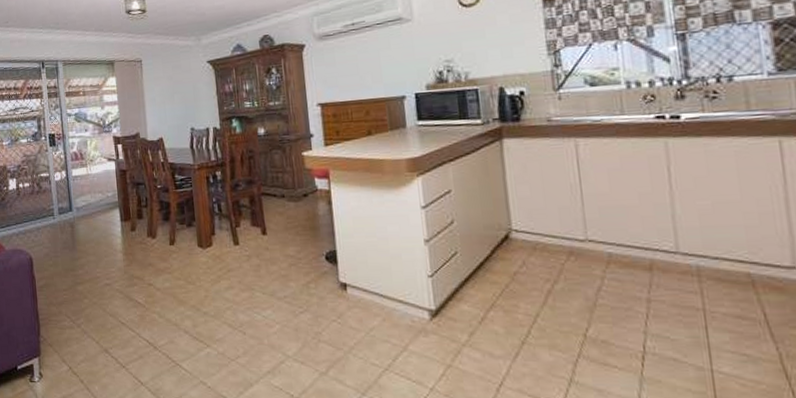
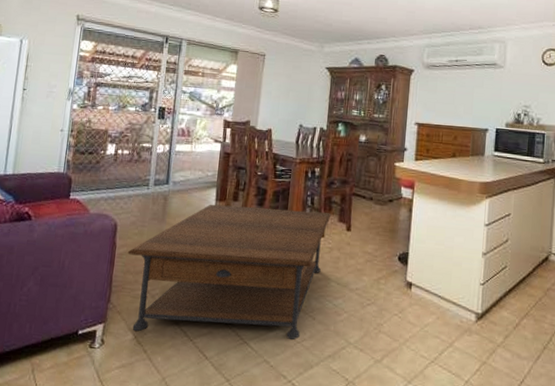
coffee table: none [47,218,243,363] -> present [127,204,332,340]

